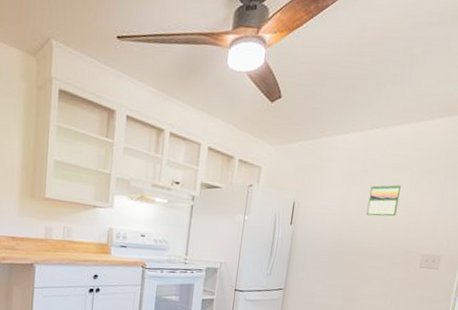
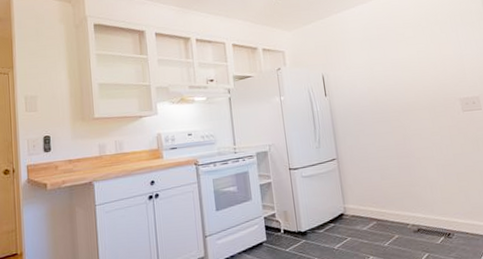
calendar: present [366,184,401,217] -> none [389,40,422,74]

